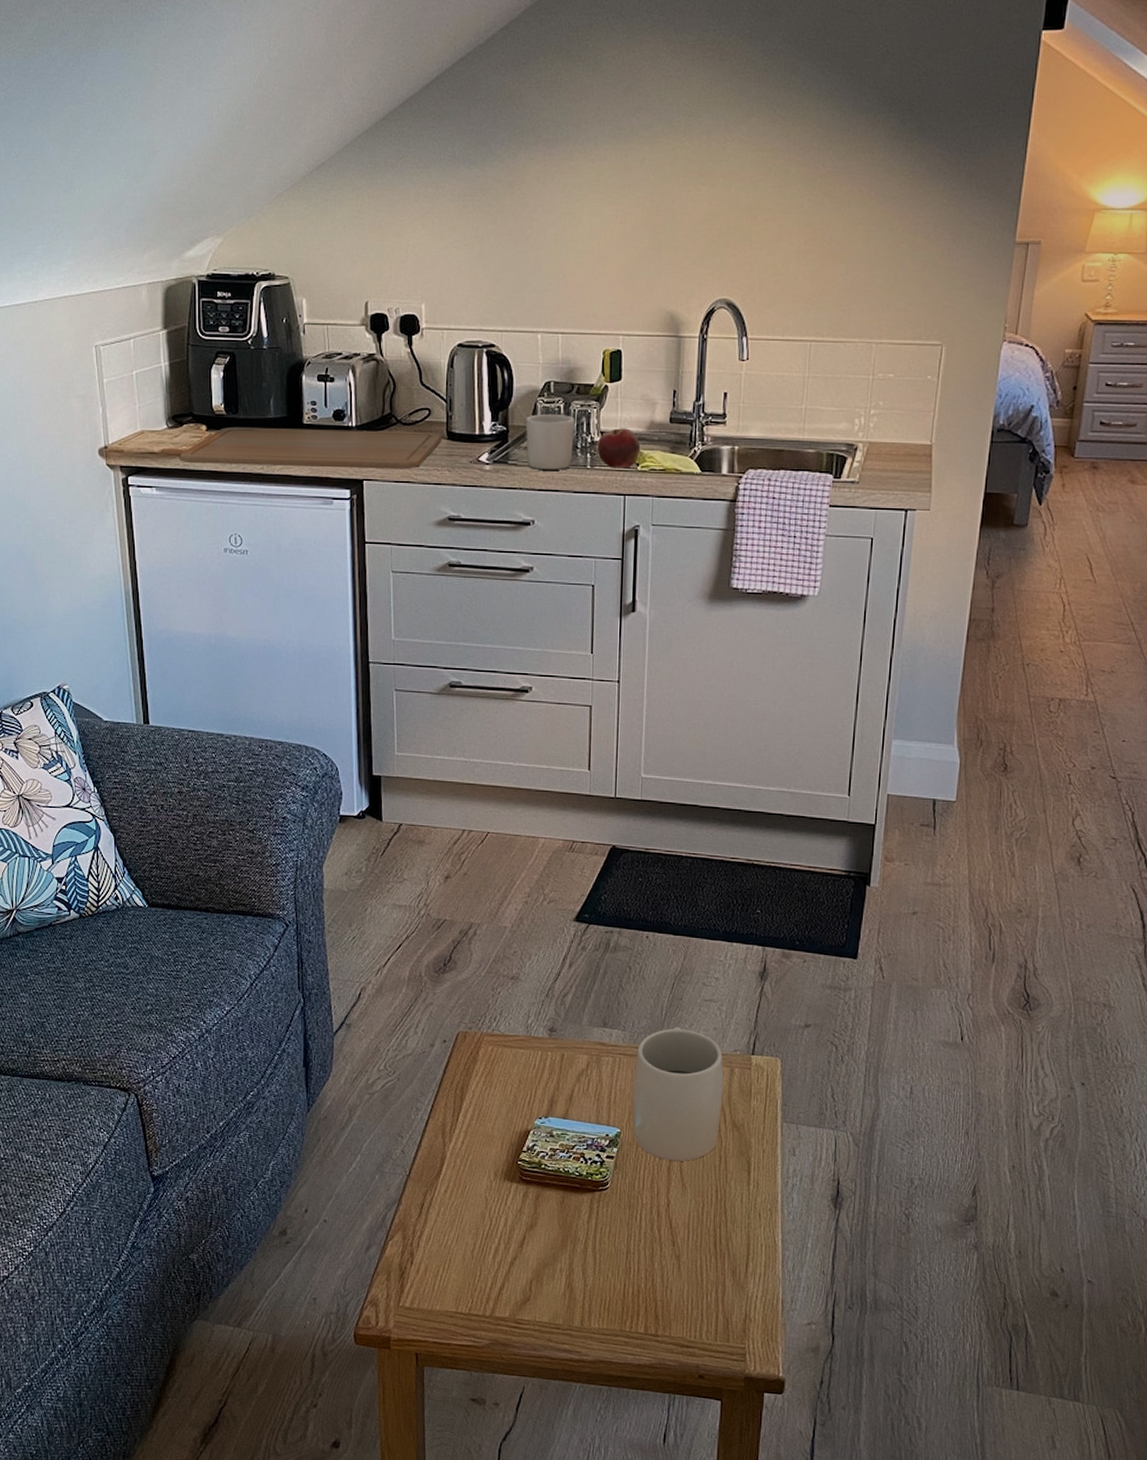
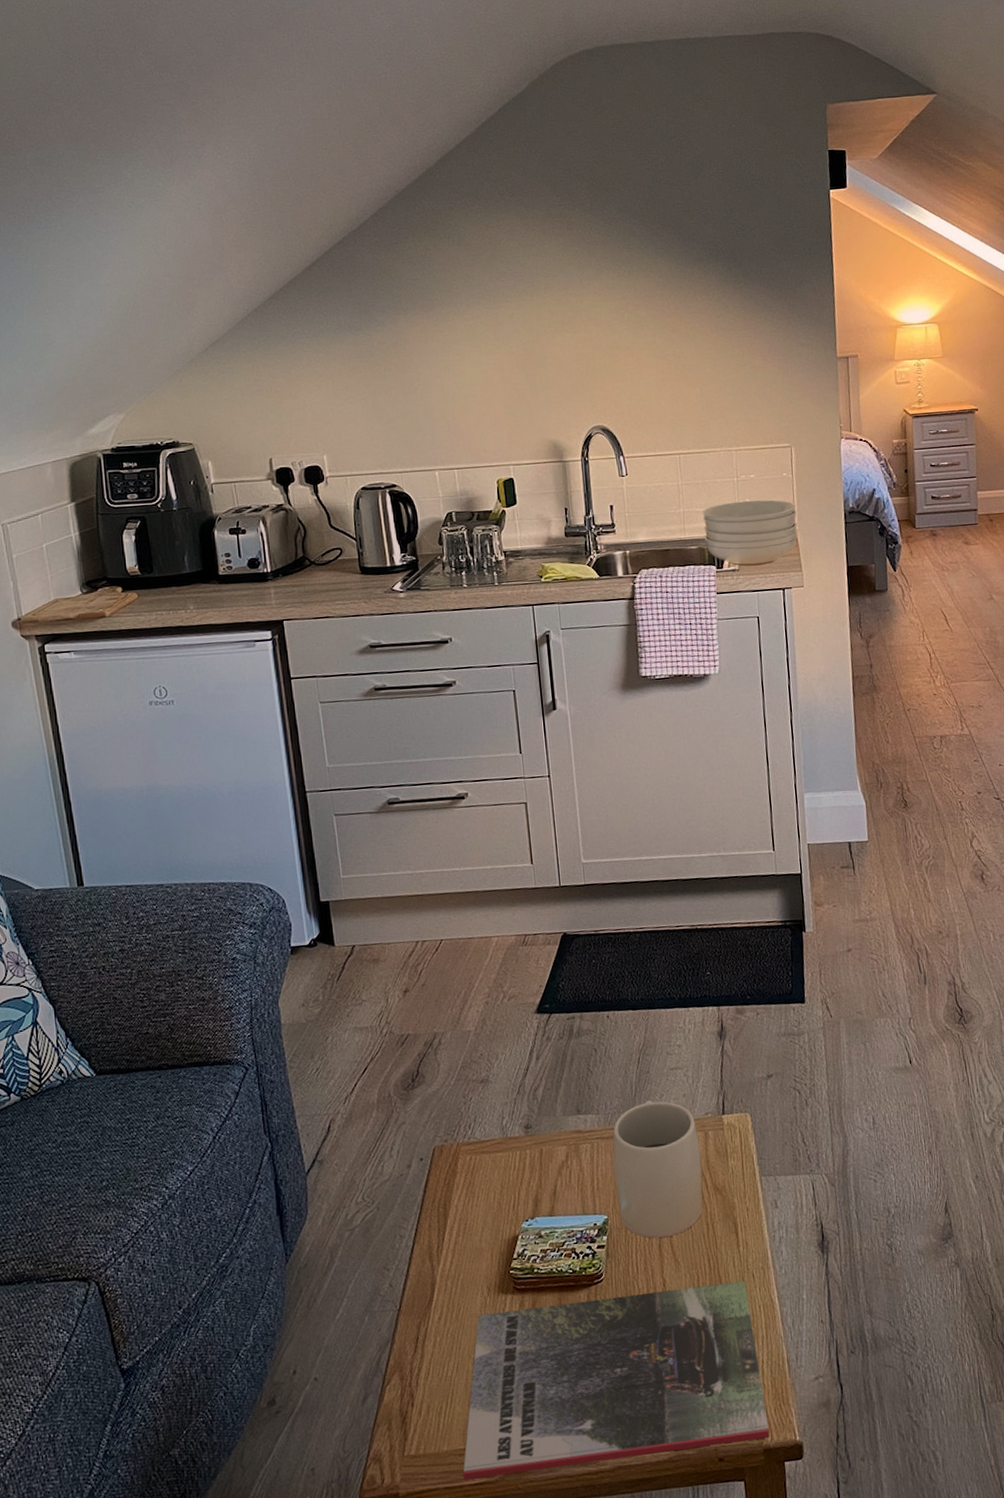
chopping board: present [180,426,441,470] -> none [97,569,355,625]
magazine: none [451,1195,754,1367] -> present [462,1280,770,1480]
mug: present [526,413,574,471] -> none [433,540,481,593]
fruit: present [597,428,641,469] -> none [501,546,542,583]
bowl: none [824,403,937,480] -> present [702,500,798,567]

